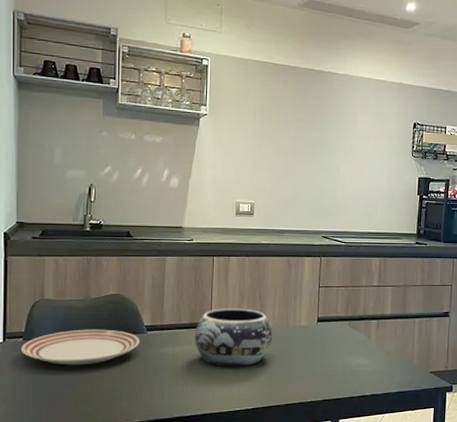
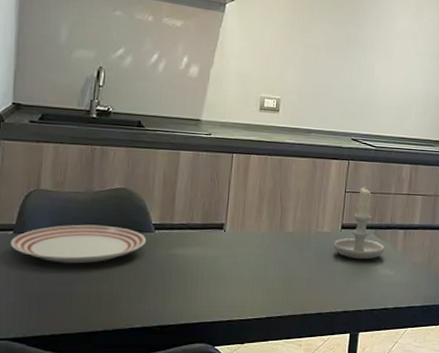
decorative bowl: present [195,308,272,367] -> none [207,209,293,273]
candle: none [311,281,359,350] -> present [333,186,385,260]

